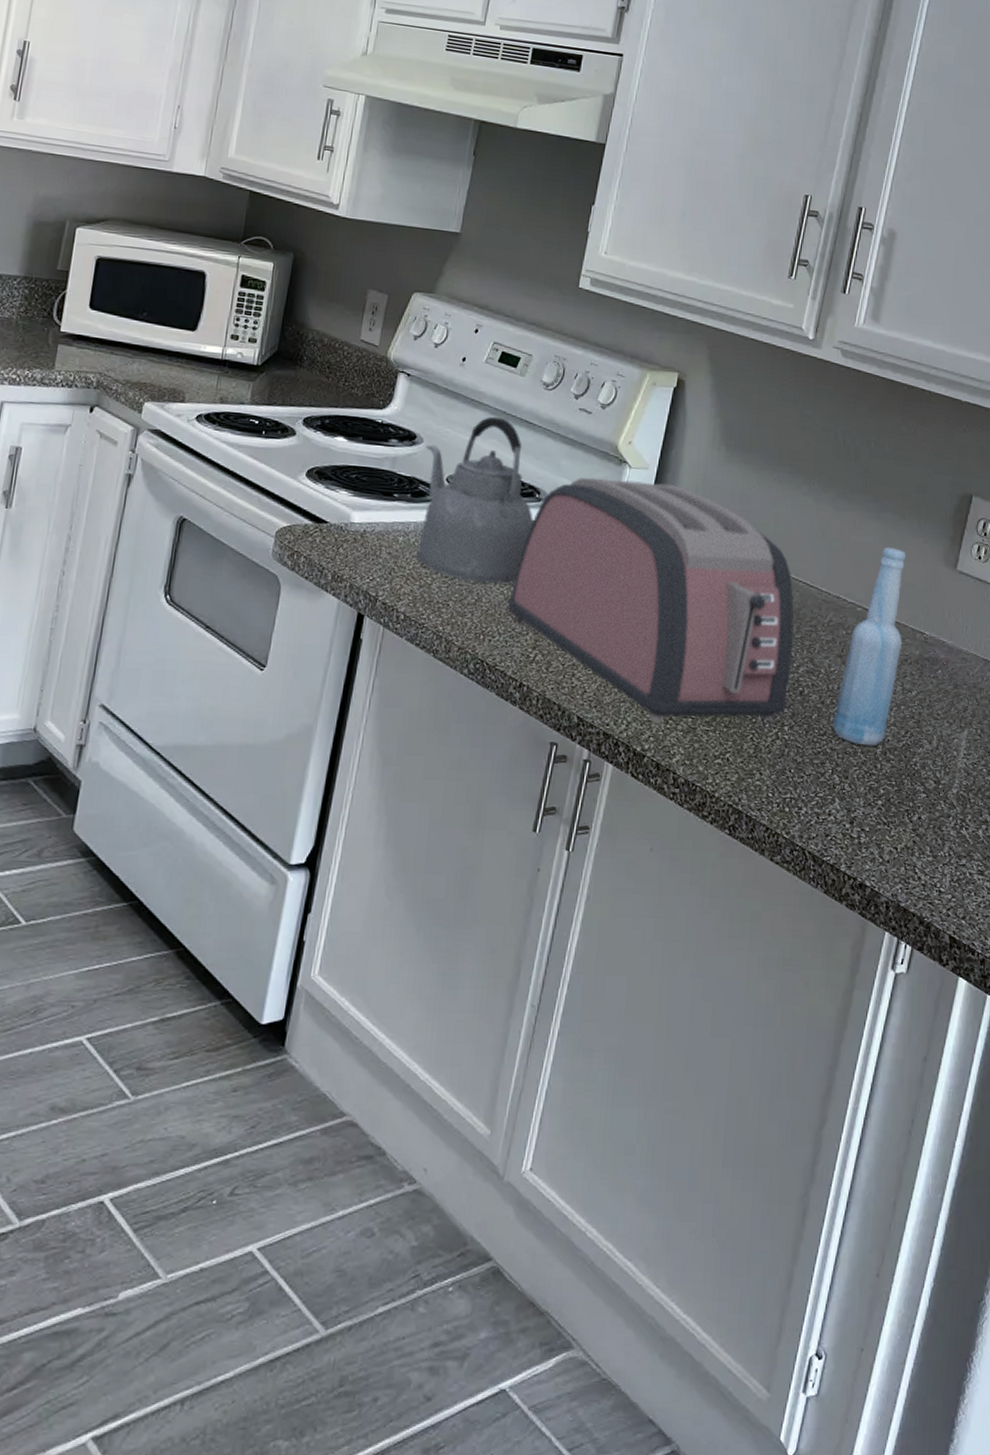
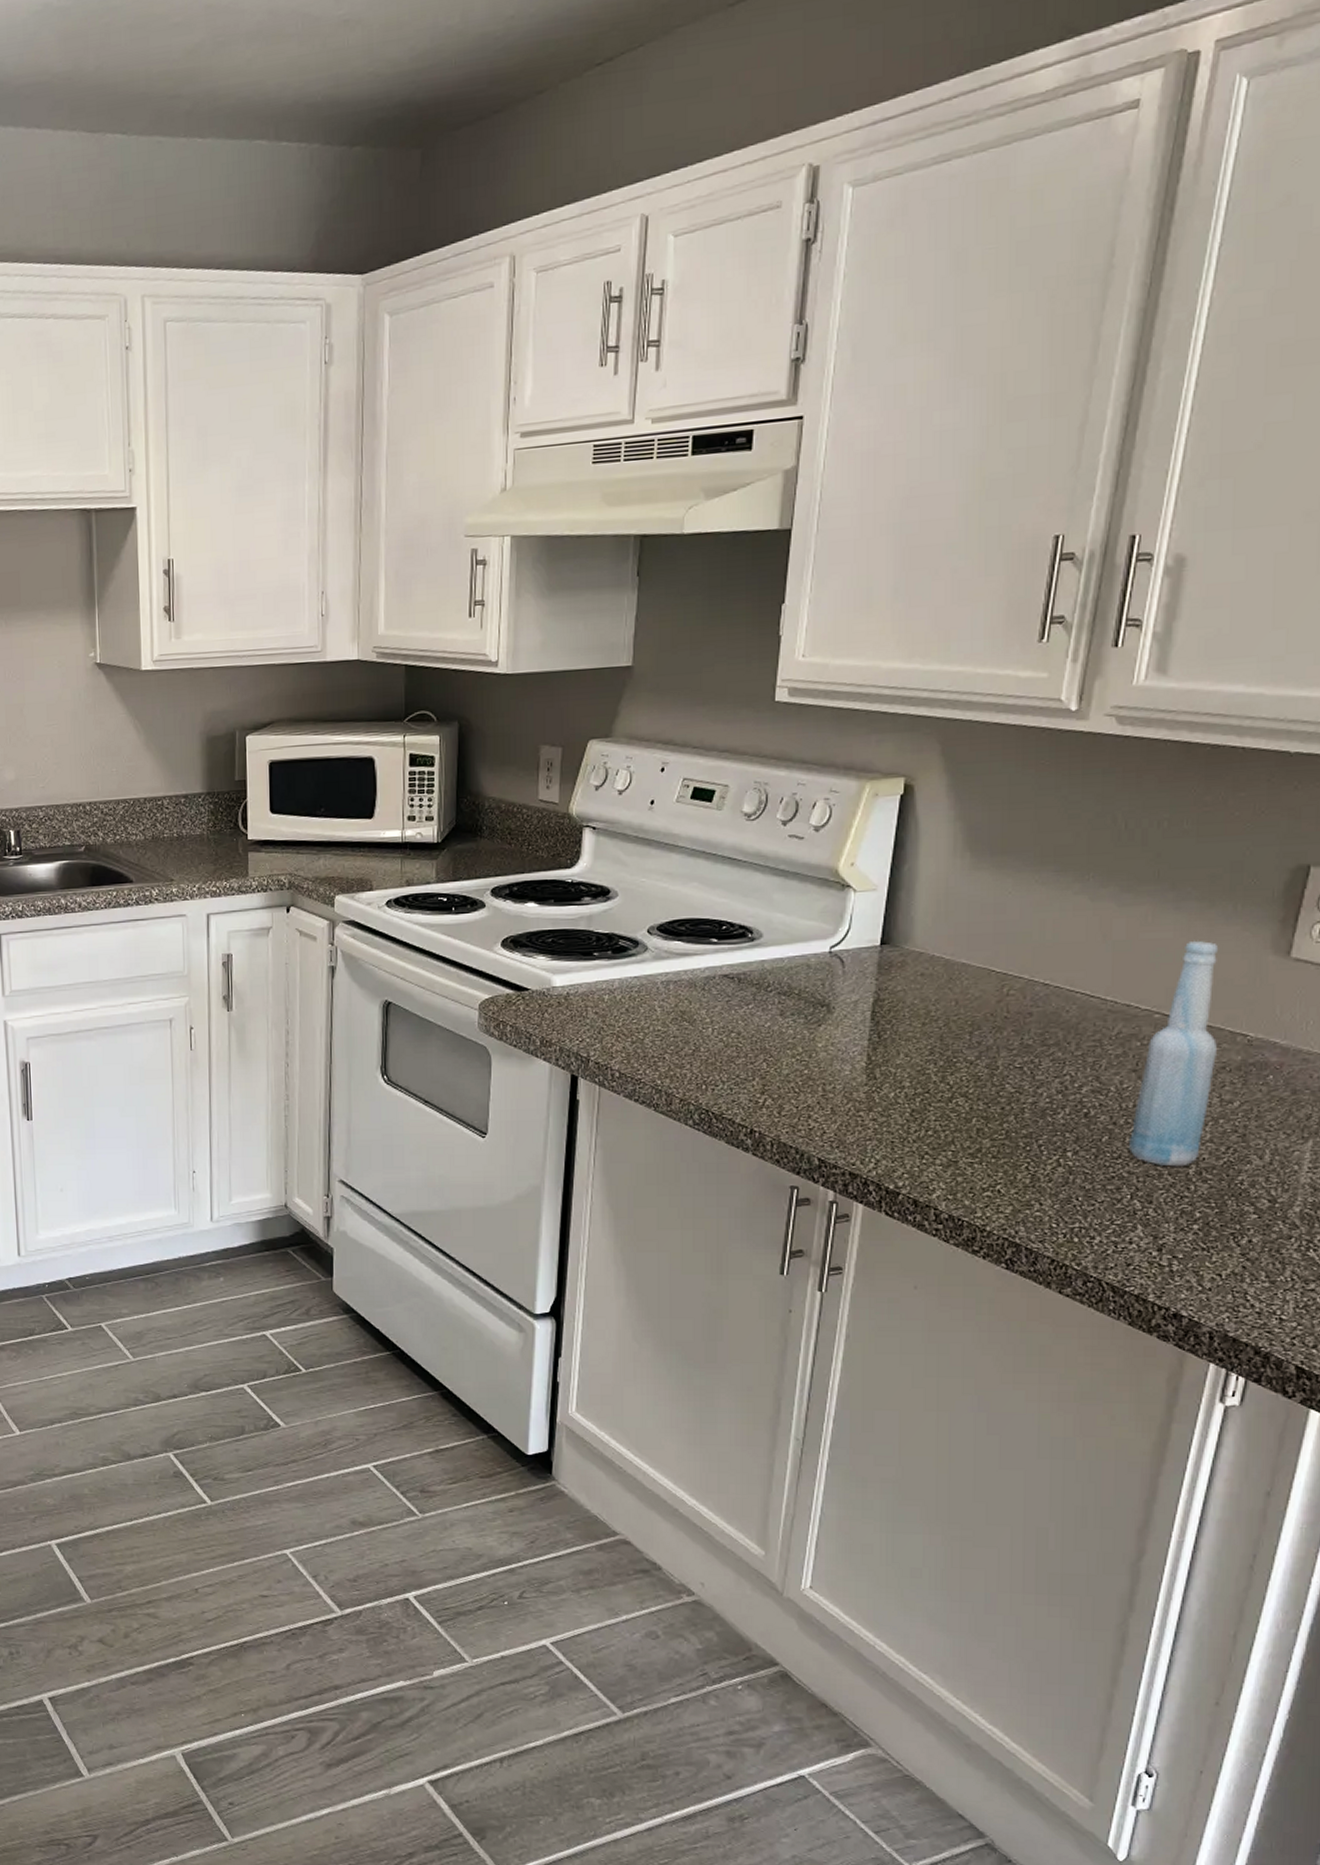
kettle: present [416,416,533,585] -> none [622,857,748,1032]
toaster: present [507,477,795,723] -> none [728,902,1073,1158]

